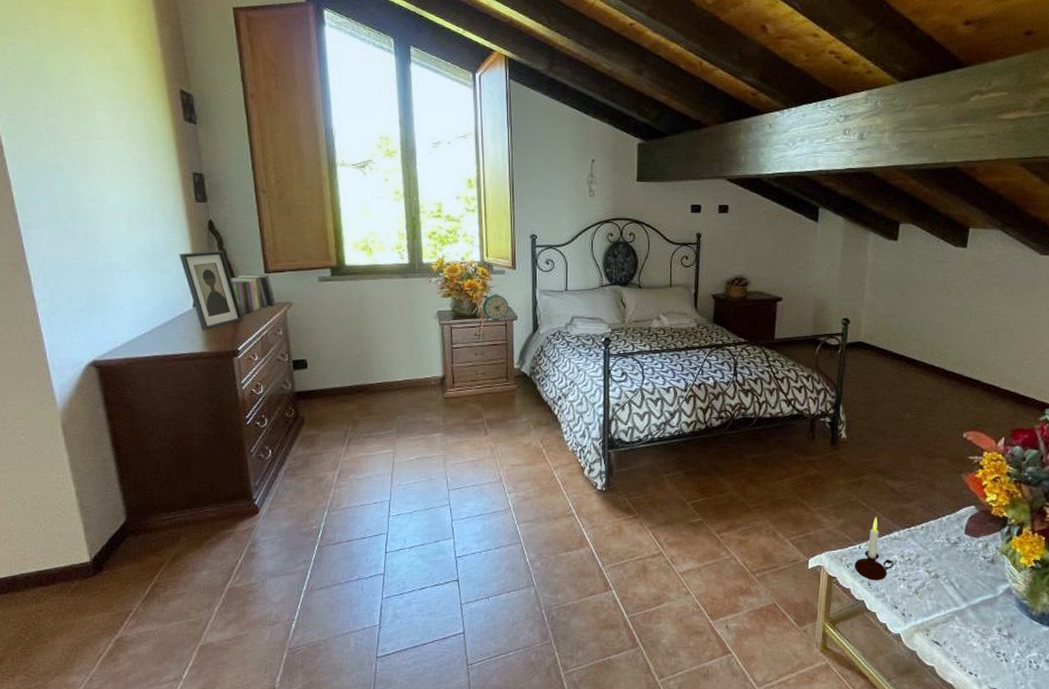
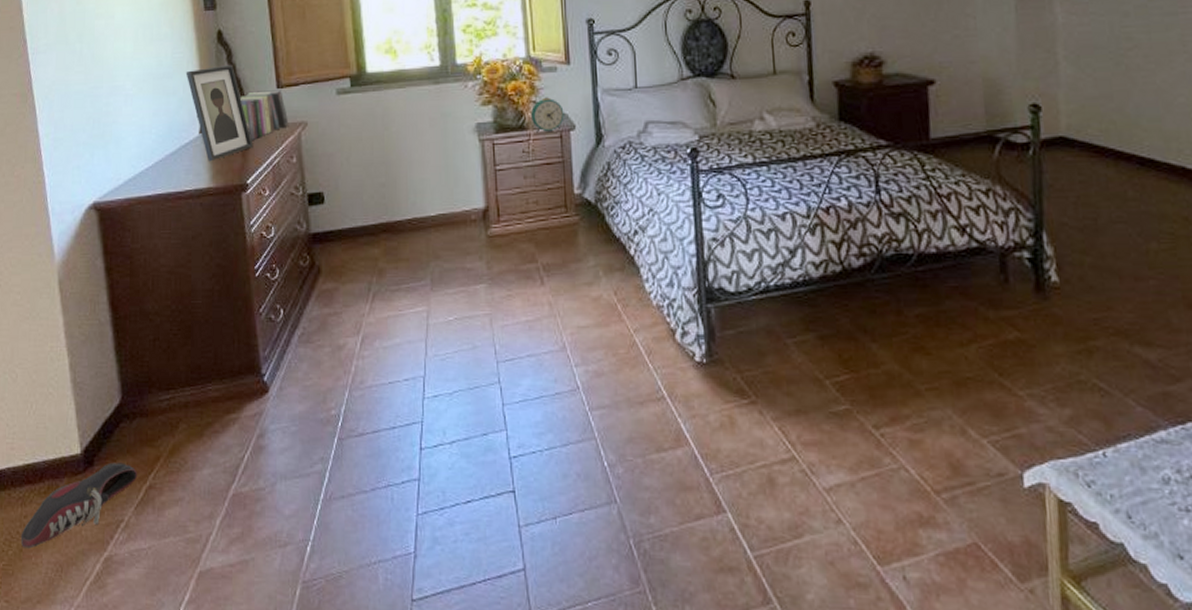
shoe: none [36,568,144,635] -> present [20,462,138,549]
candle: present [854,517,894,580] -> none [1099,406,1167,511]

